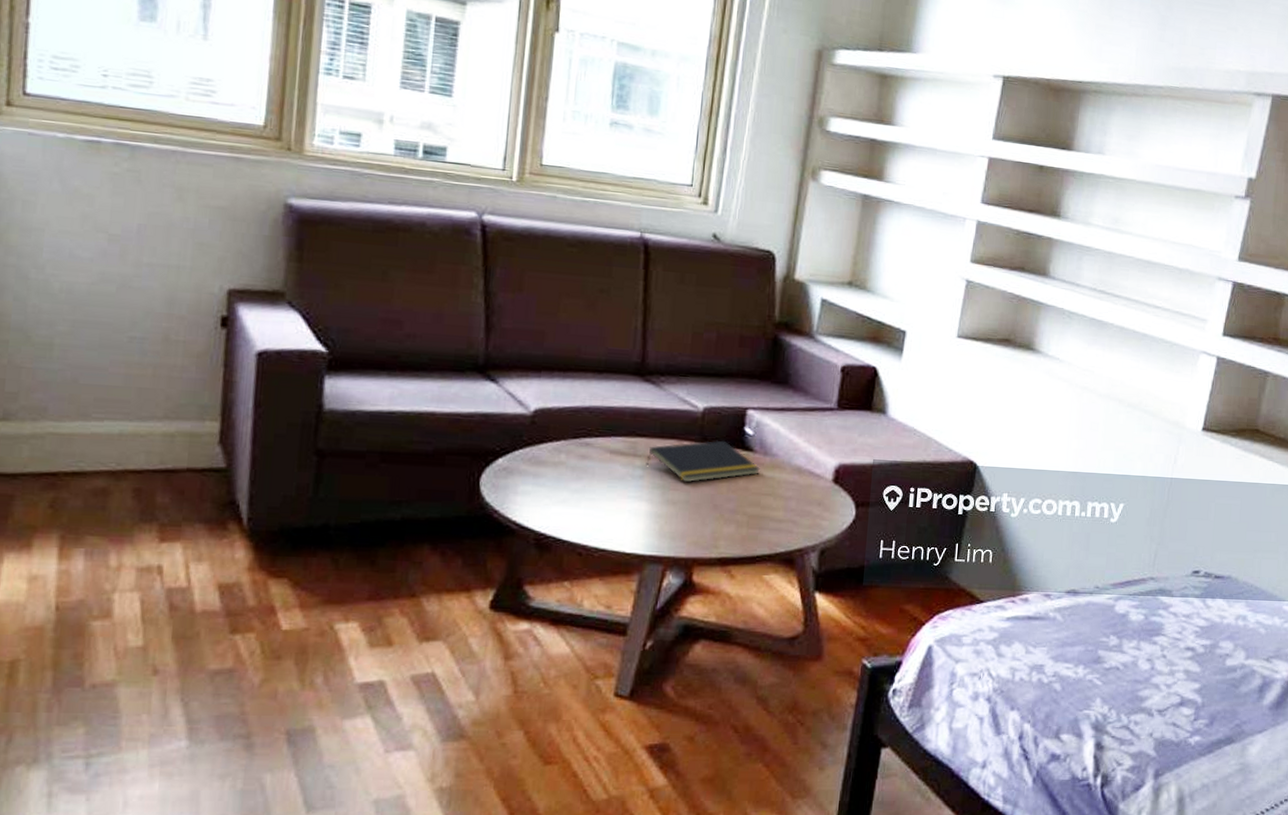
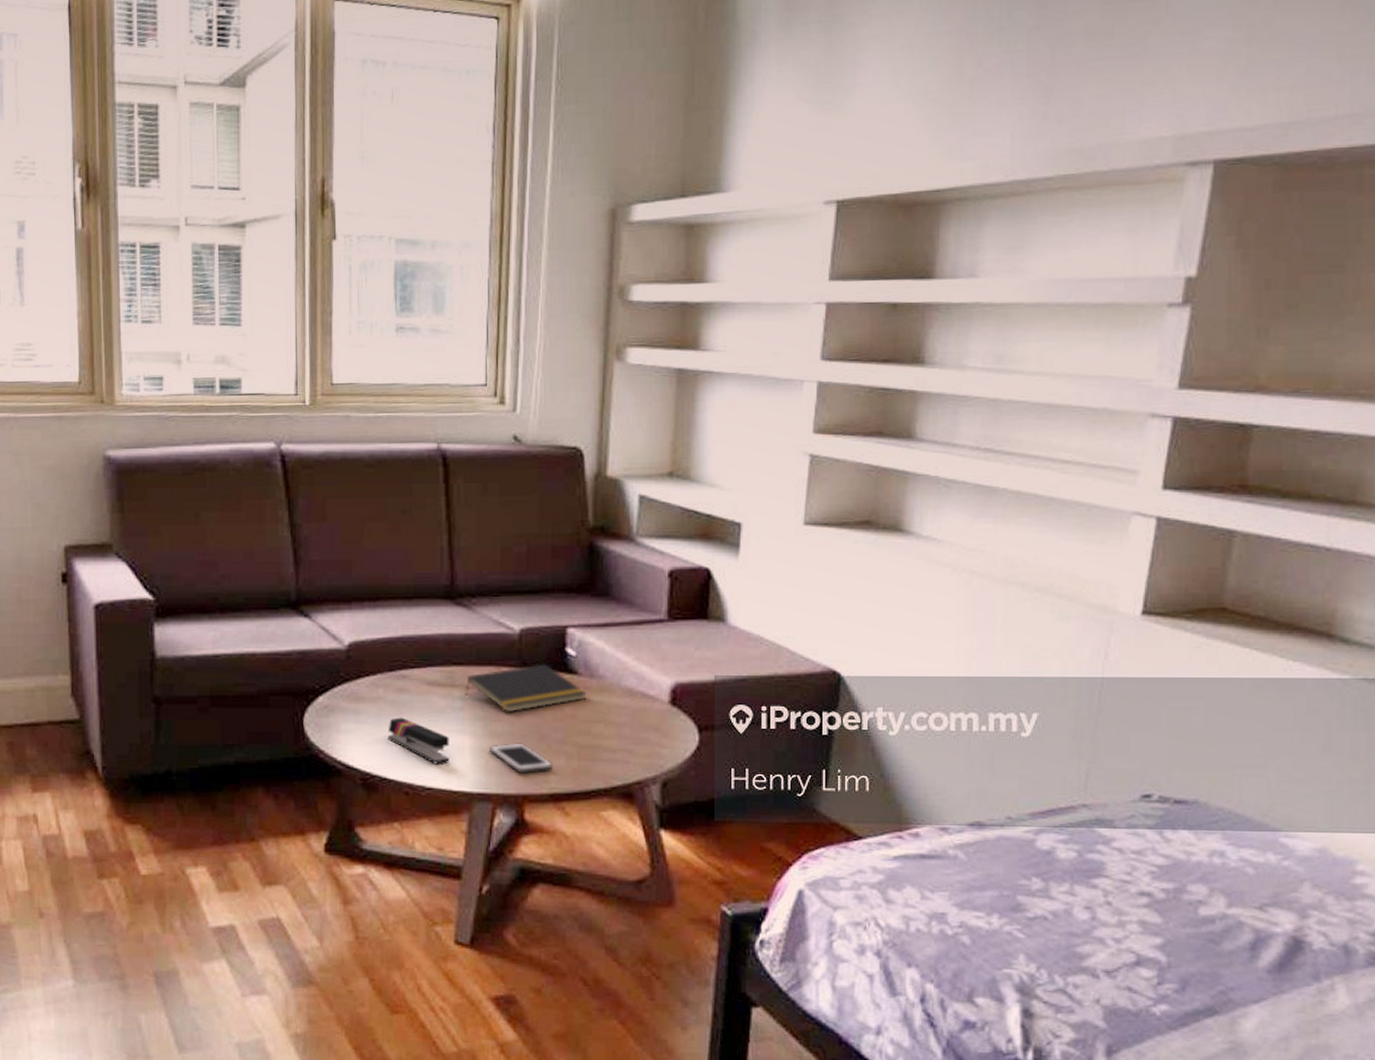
stapler: none [565,482,627,528] -> present [388,717,449,765]
cell phone: none [665,510,724,539] -> present [490,743,554,774]

